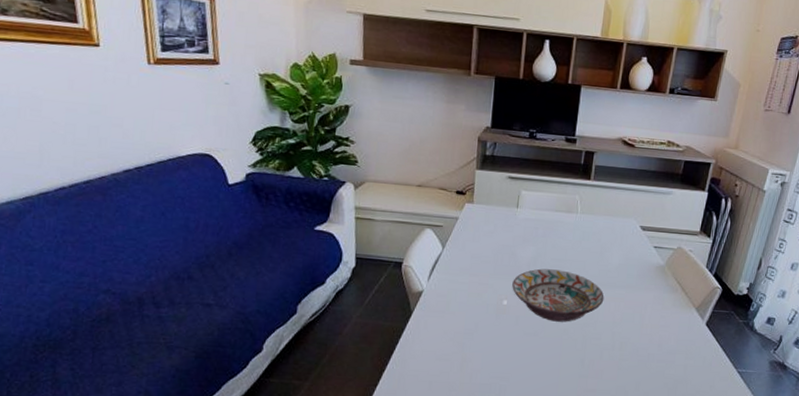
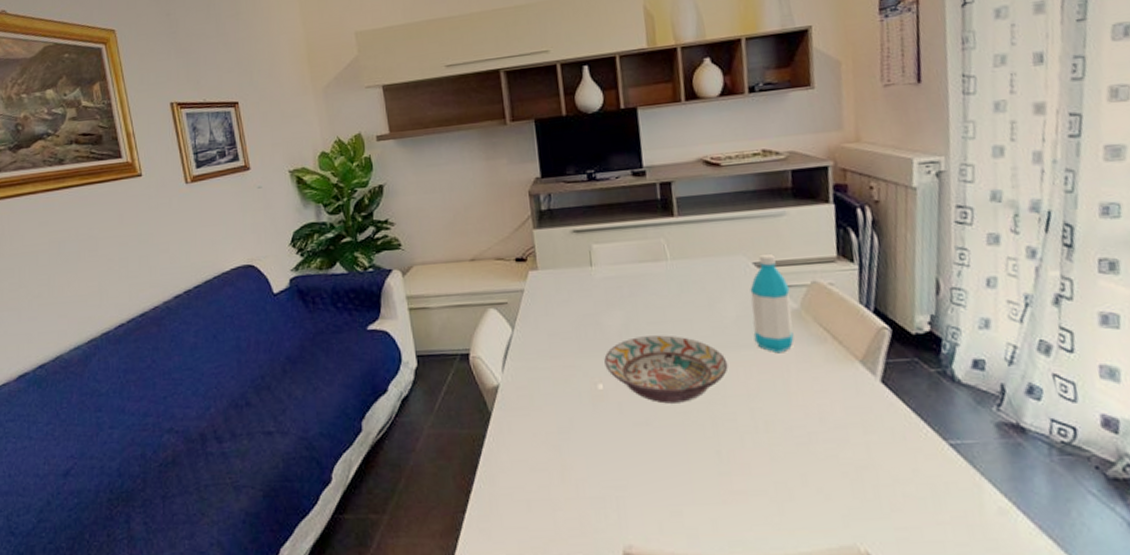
water bottle: none [627,220,662,296] -> present [750,253,794,354]

